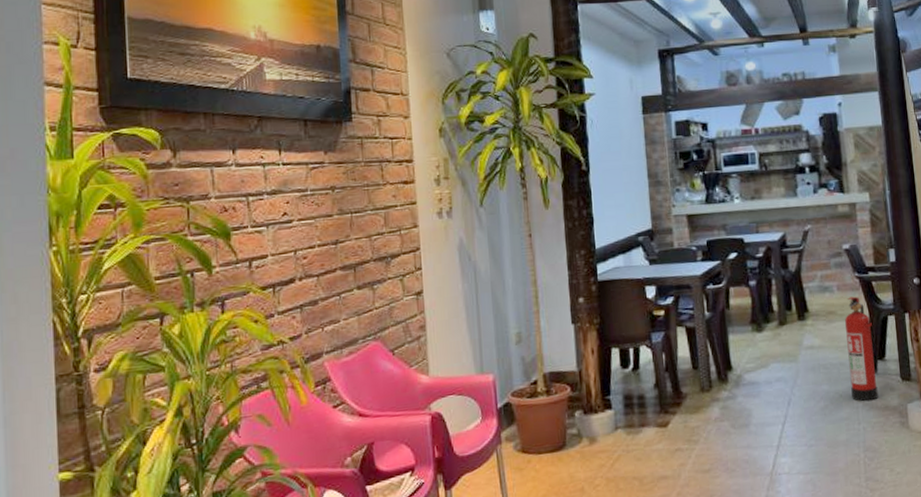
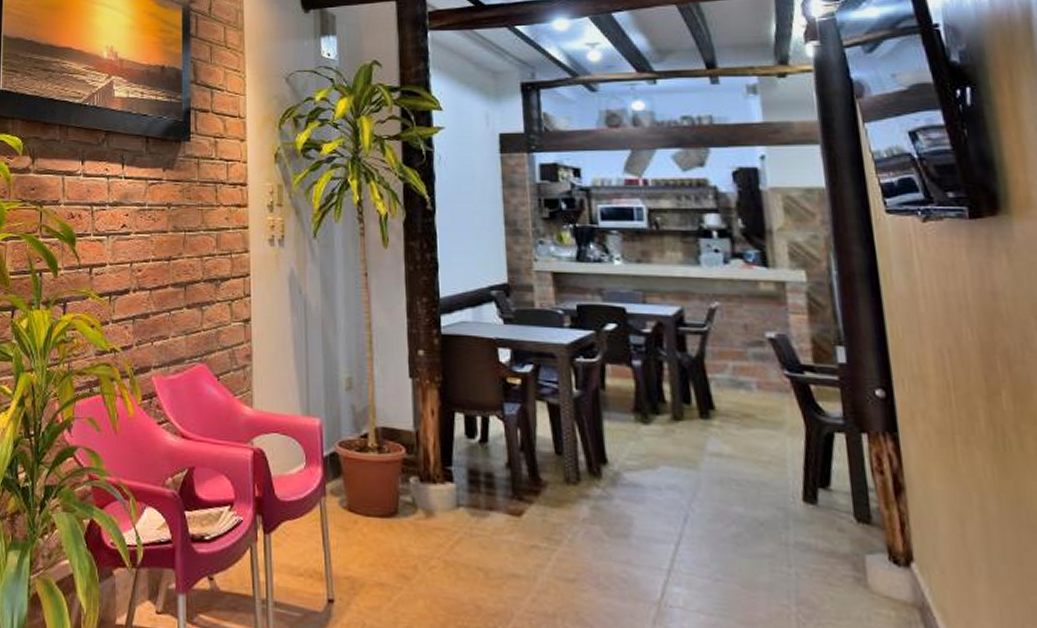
fire extinguisher: present [845,296,878,402] -> none [768,399,819,540]

